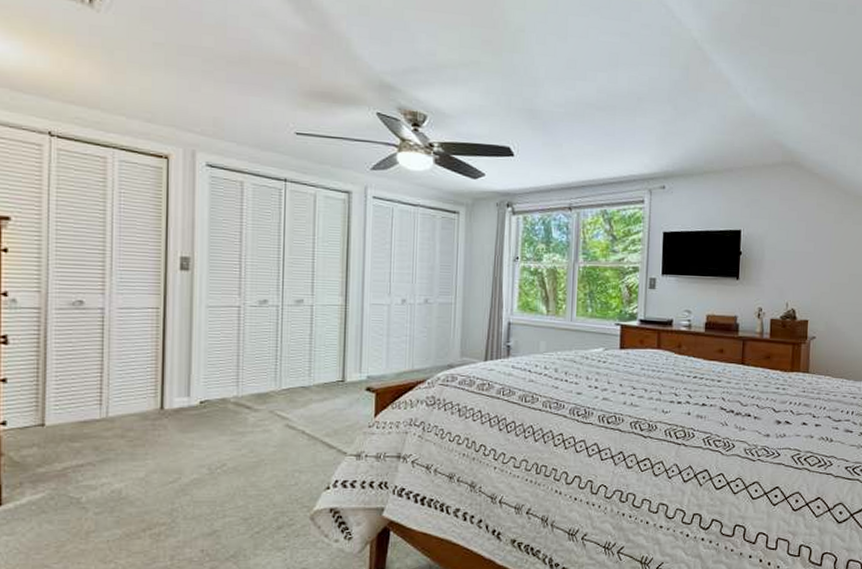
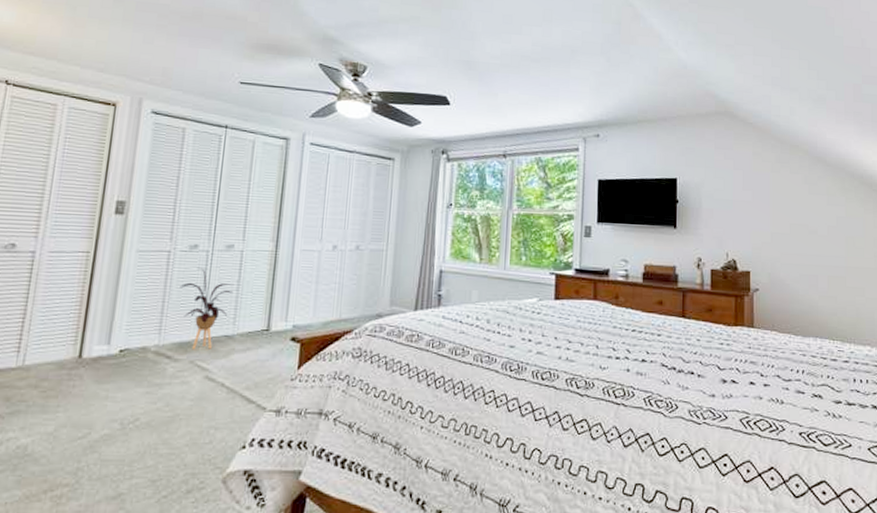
house plant: none [253,323,307,401] -> present [180,268,235,350]

